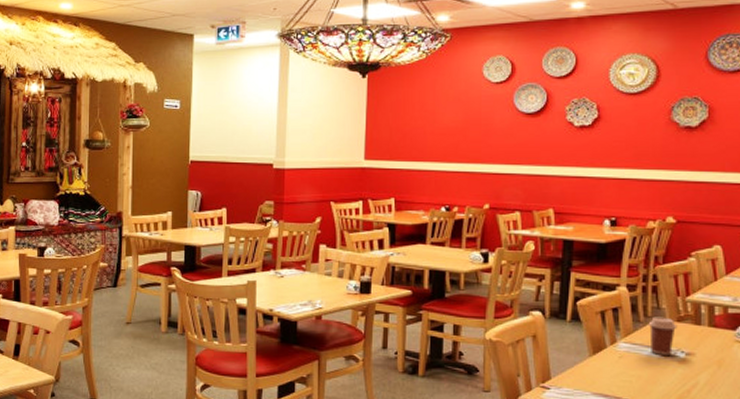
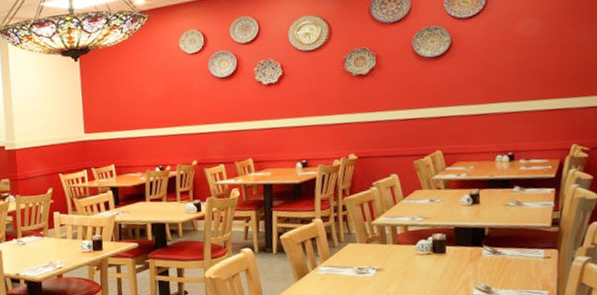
coffee cup: present [648,316,678,355] -> none [342,240,367,273]

